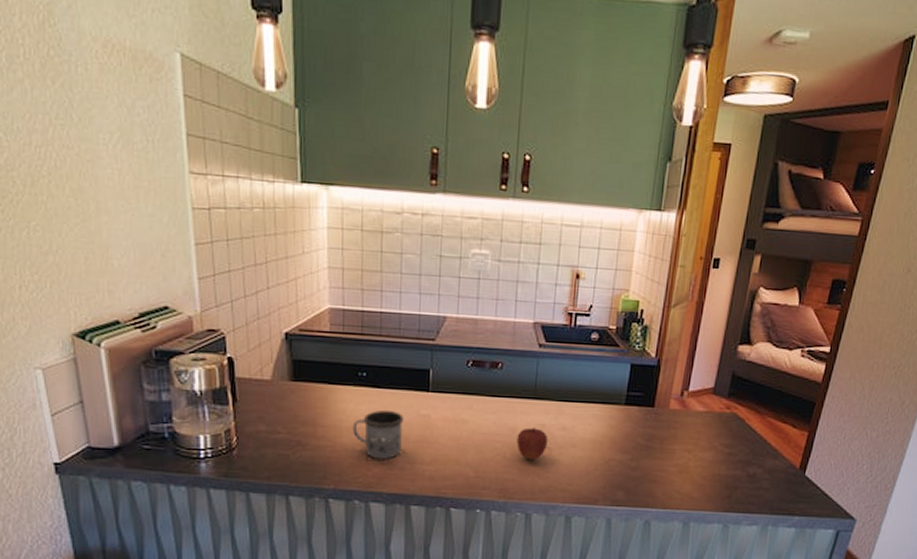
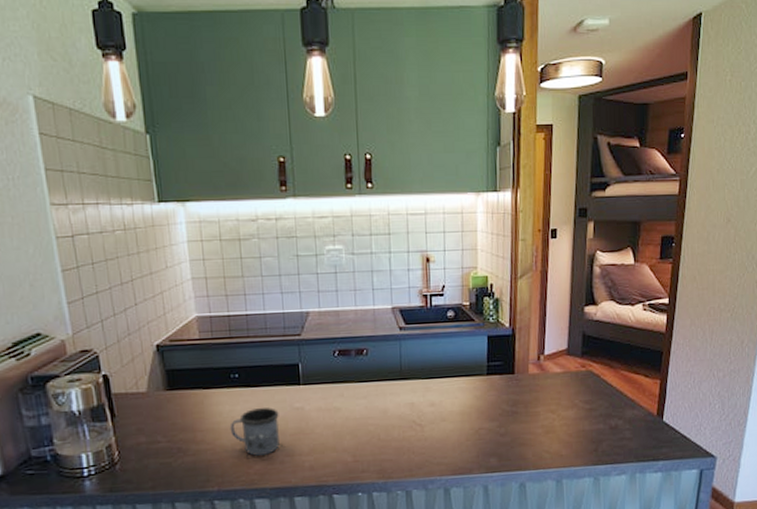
fruit: present [516,427,549,460] -> none [389,407,419,439]

